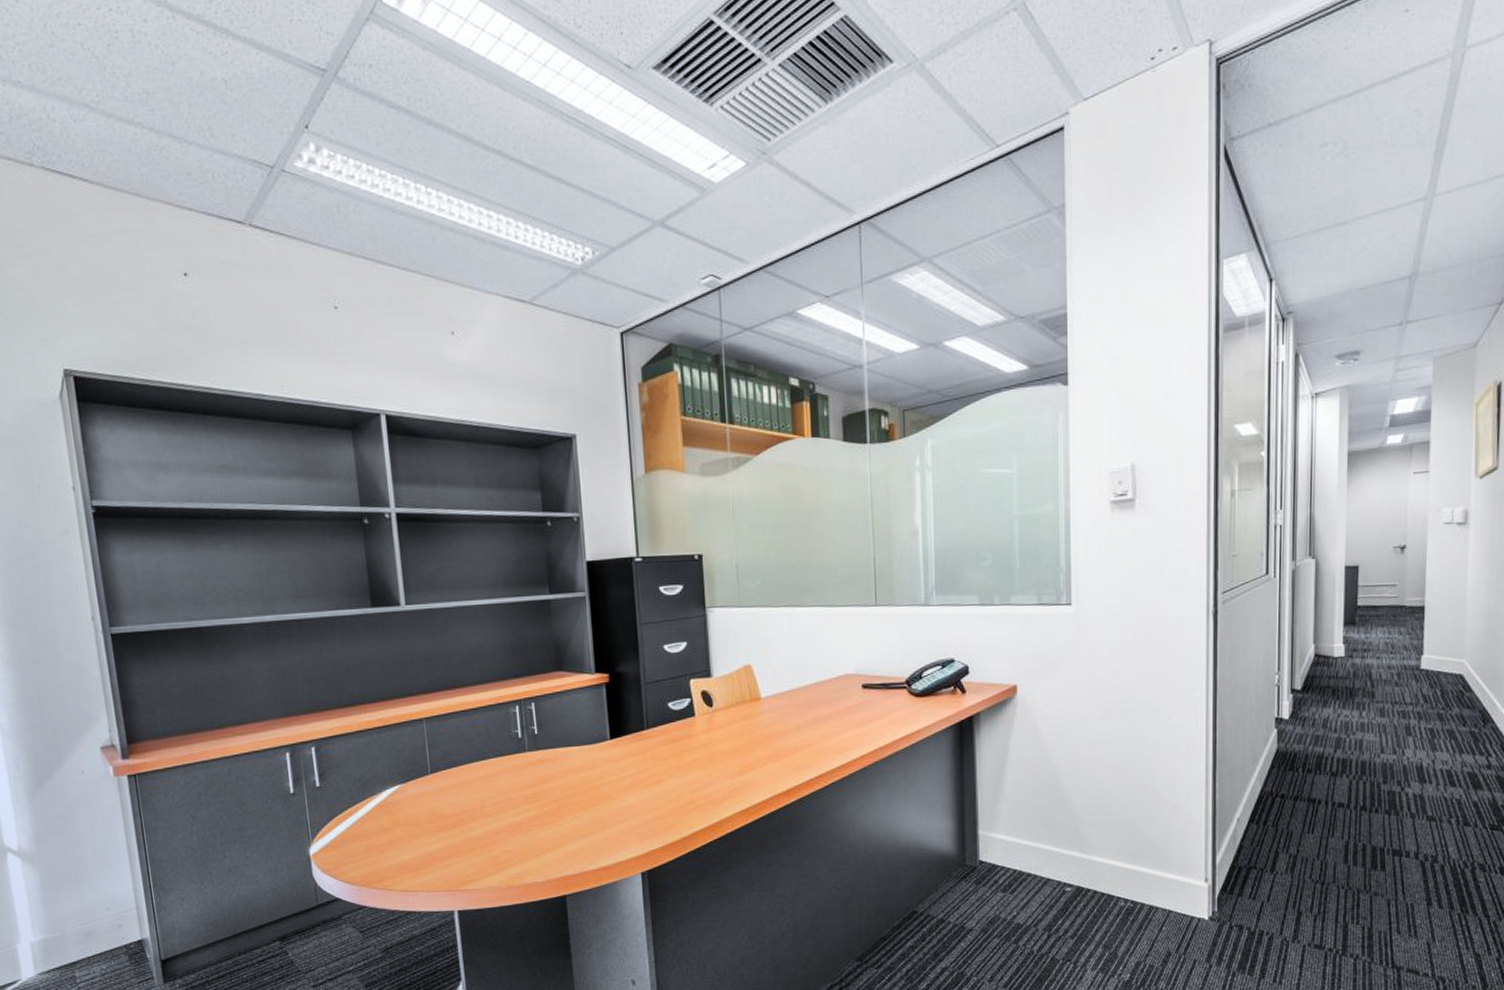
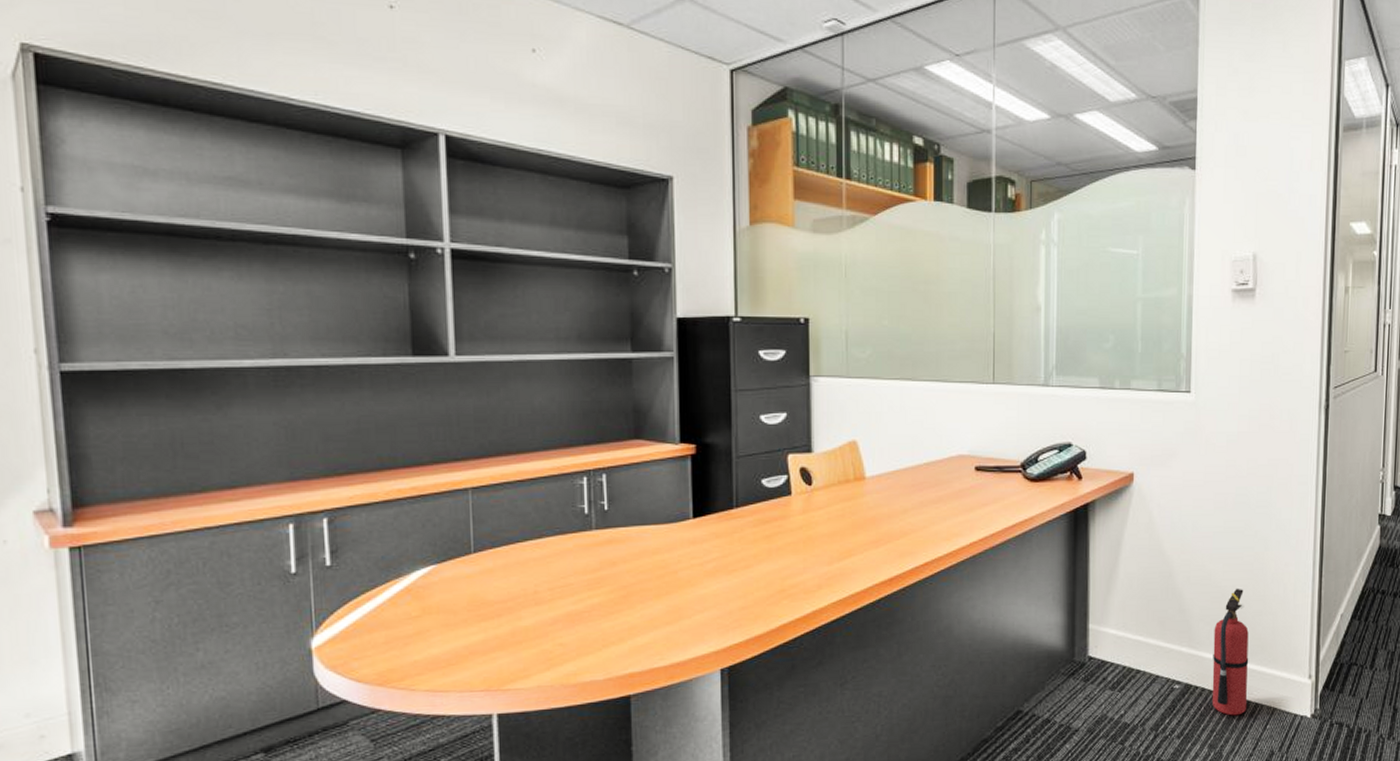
fire extinguisher: none [1104,794,1142,918] -> present [1211,588,1249,716]

